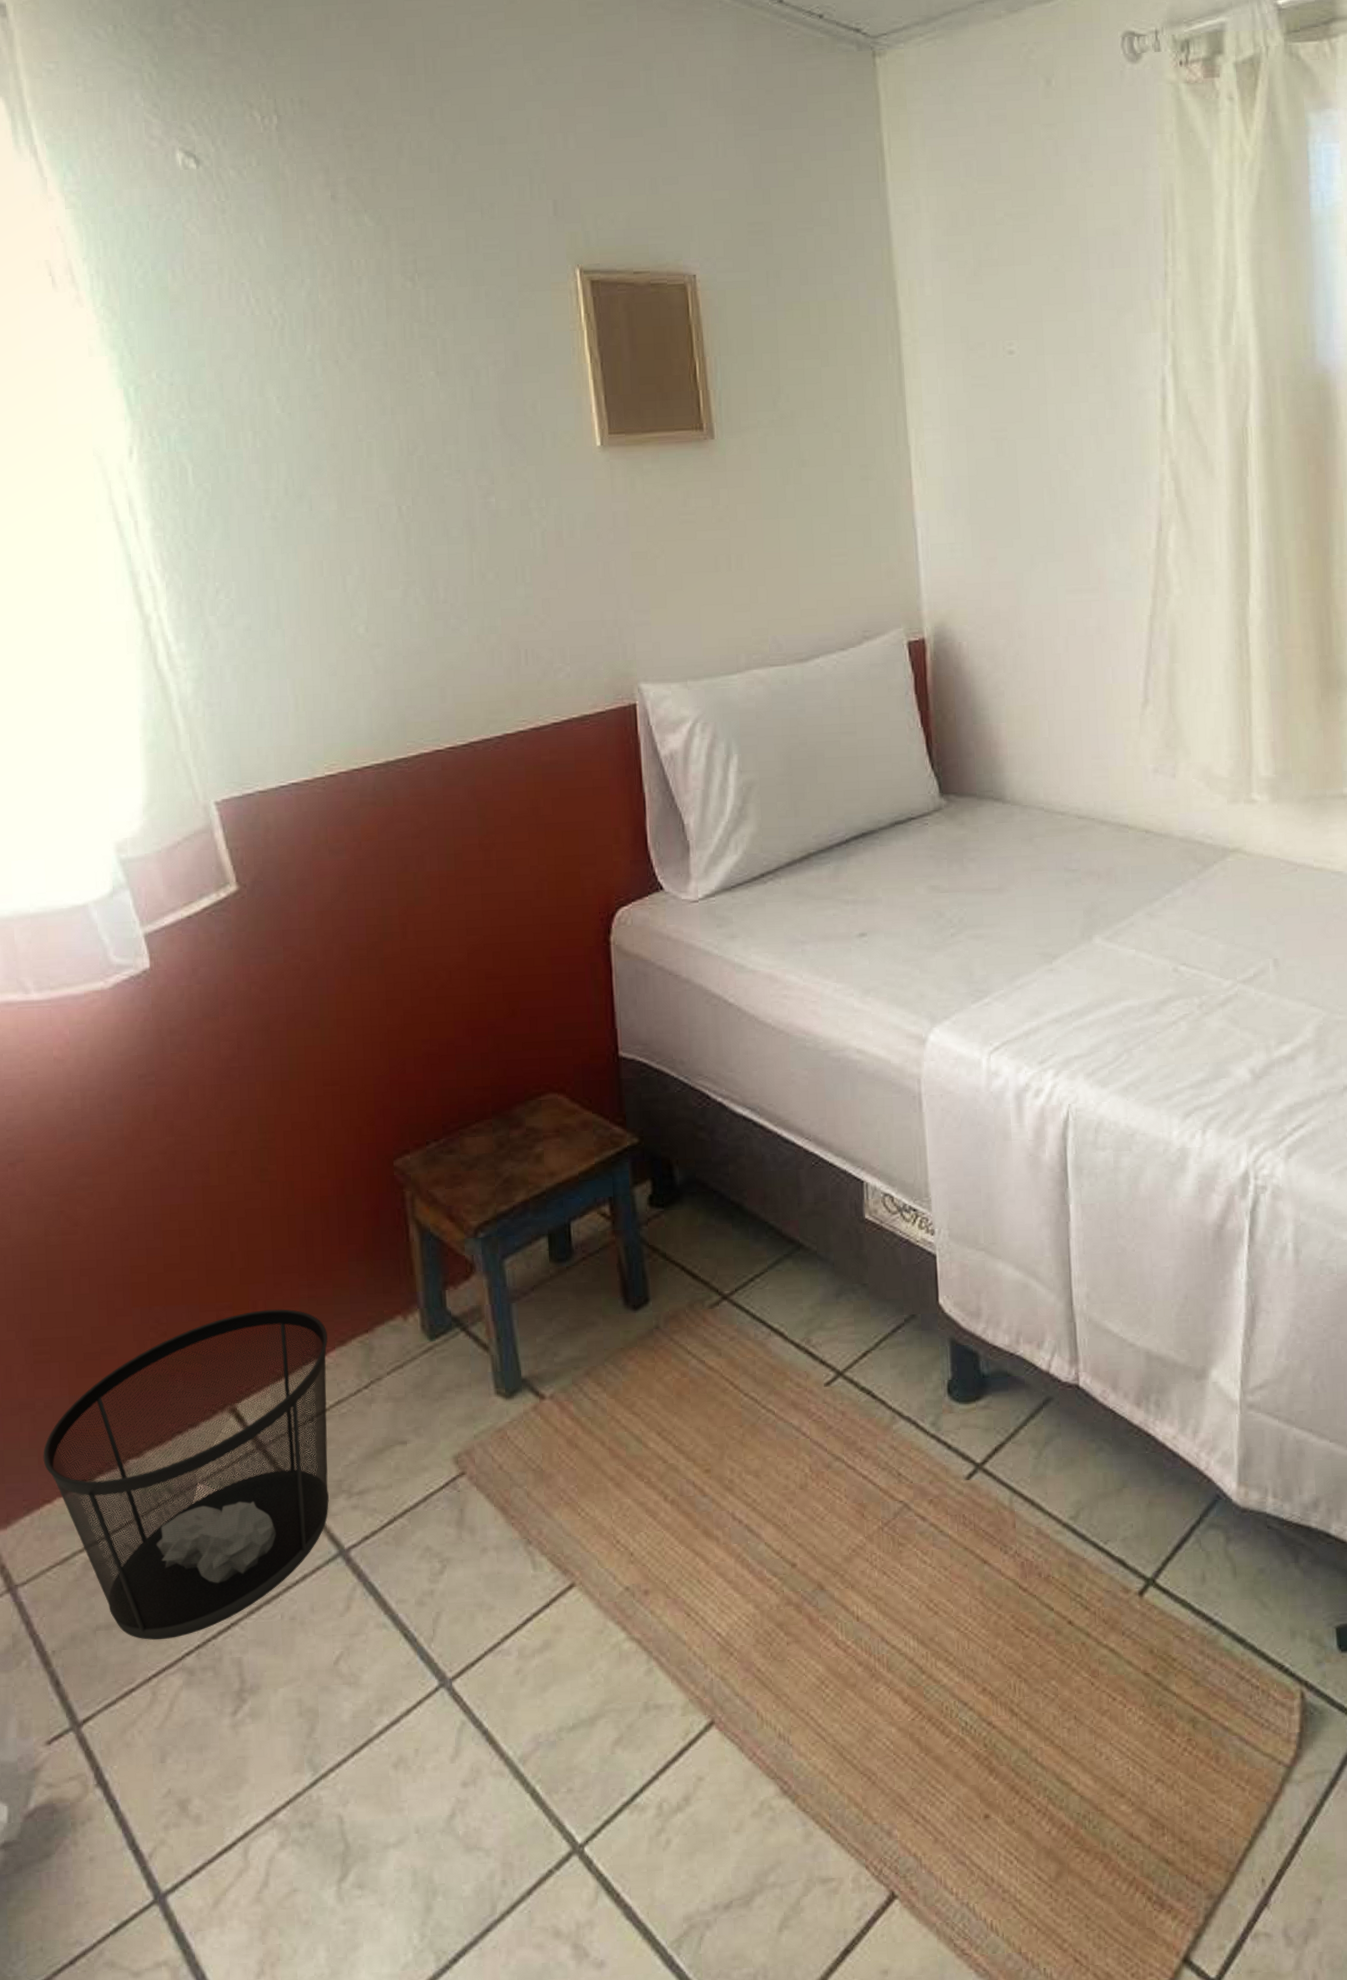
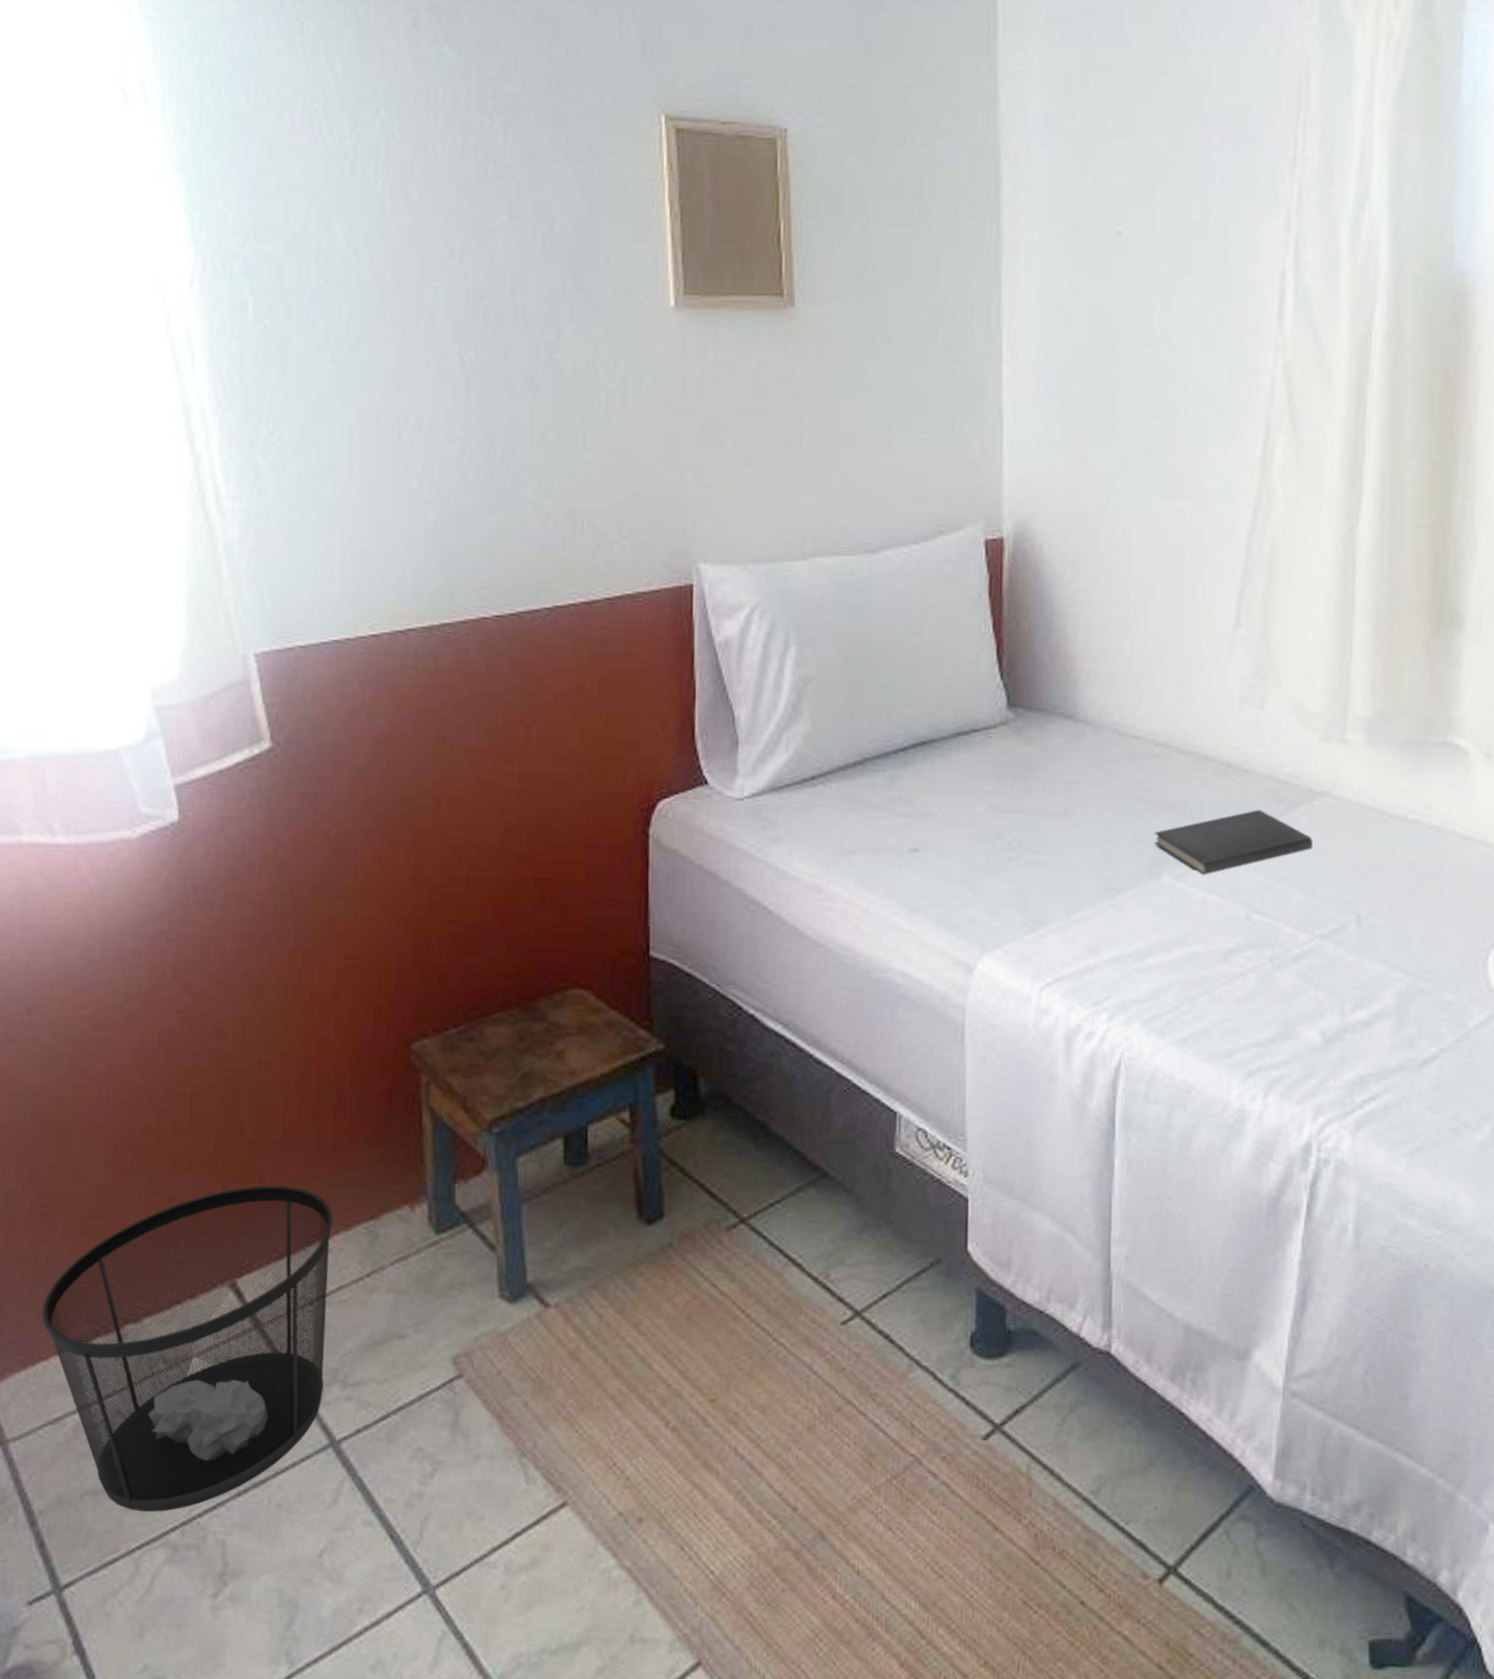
hardcover book: none [1084,870,1229,935] -> present [1155,809,1313,876]

